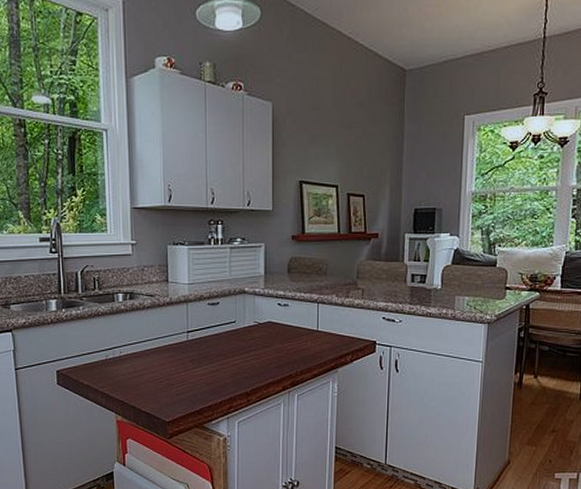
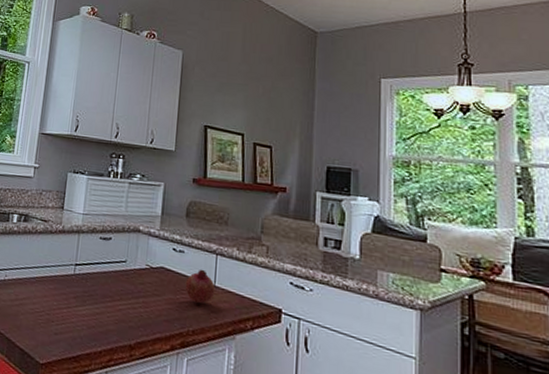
fruit: none [291,318,318,348] -> present [185,269,215,304]

